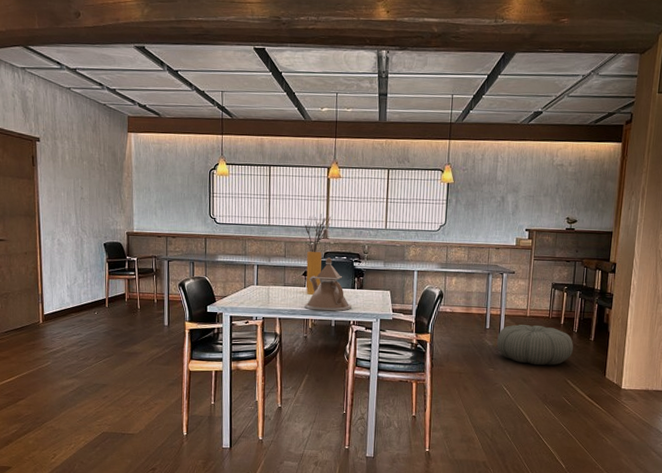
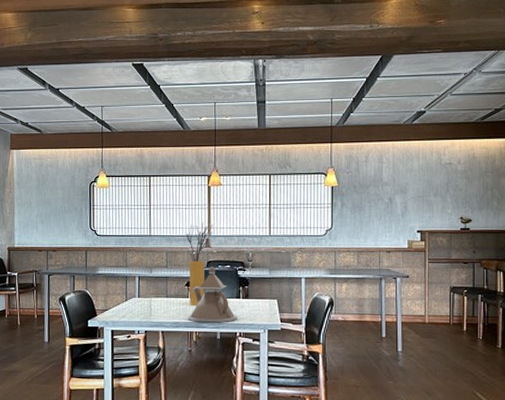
pouf: present [497,324,573,366] -> none [395,331,479,377]

